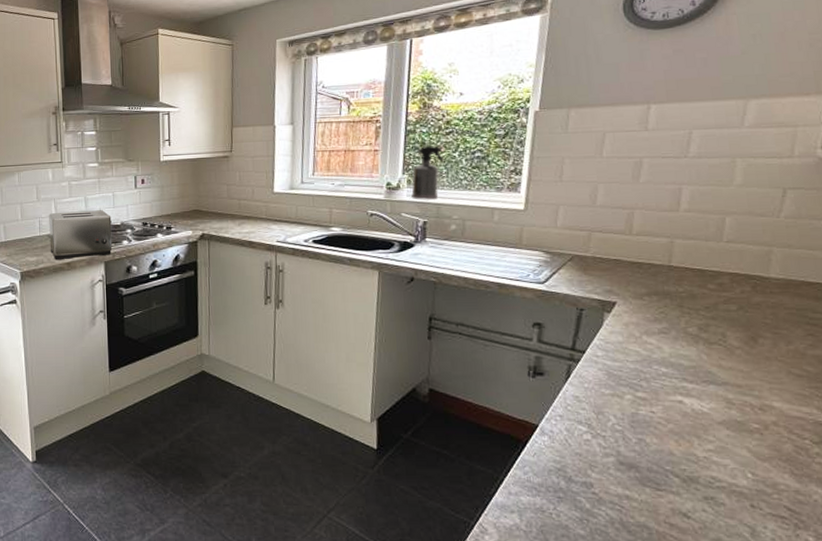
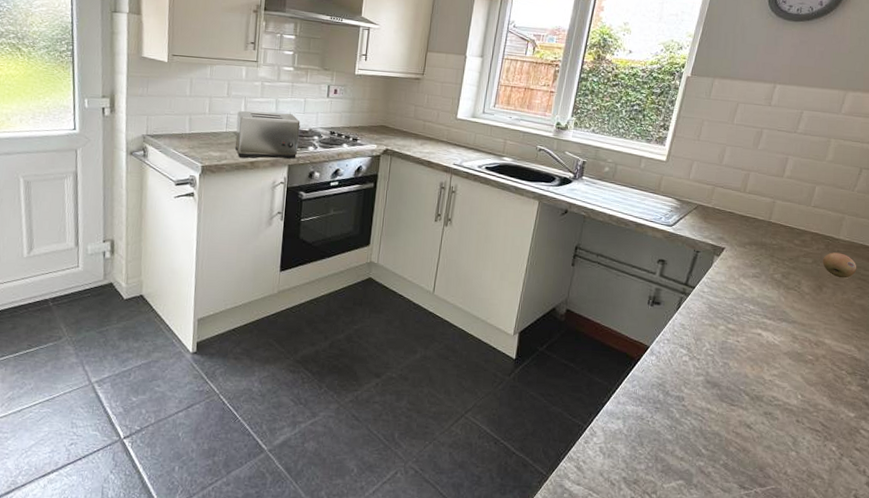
spray bottle: present [411,146,444,201] -> none [576,94,608,144]
fruit: none [750,294,802,325] -> present [822,252,857,279]

